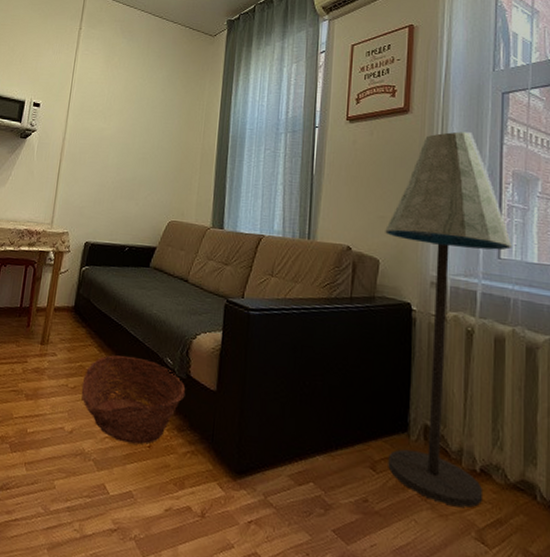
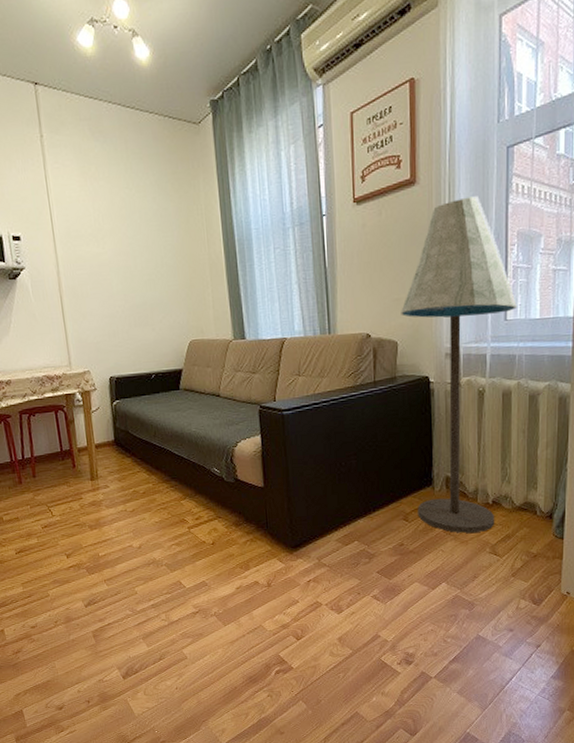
basket: present [81,355,186,445] -> none [139,473,237,546]

